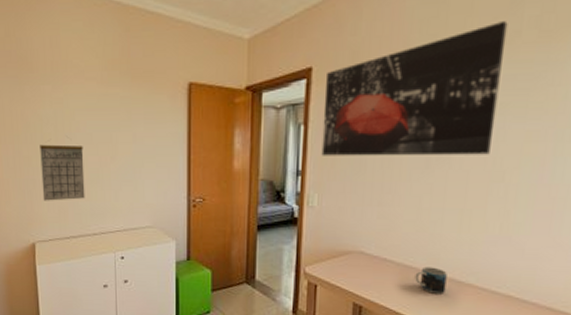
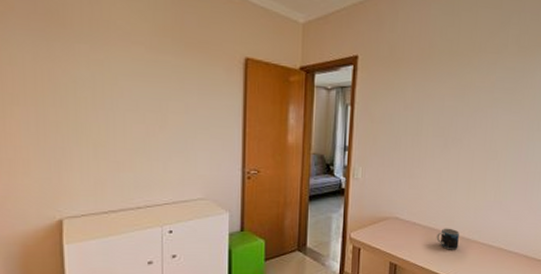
calendar: present [40,144,85,201] -> none [72,109,128,172]
wall art: present [321,20,508,156] -> none [365,35,499,138]

